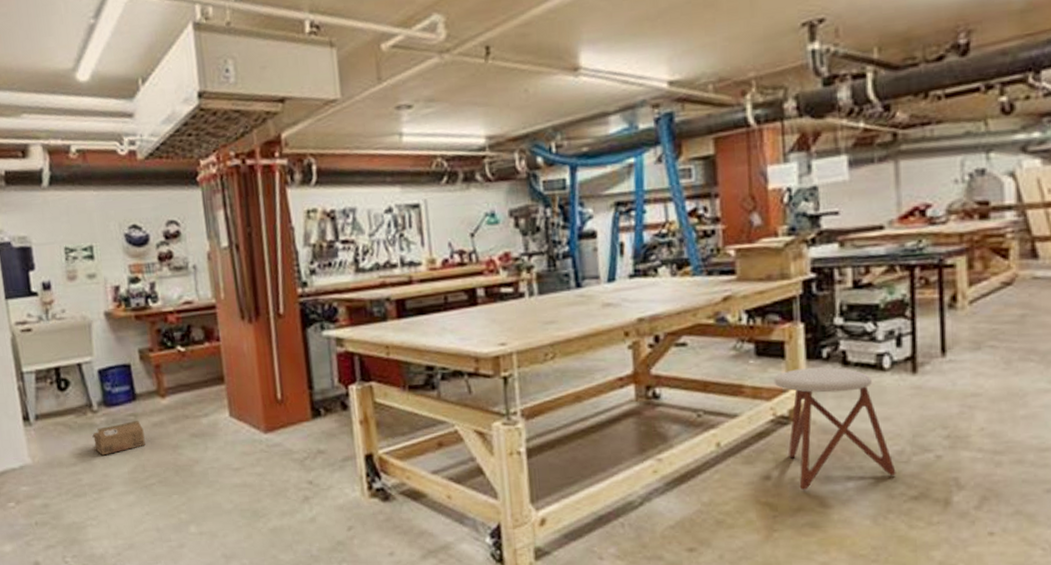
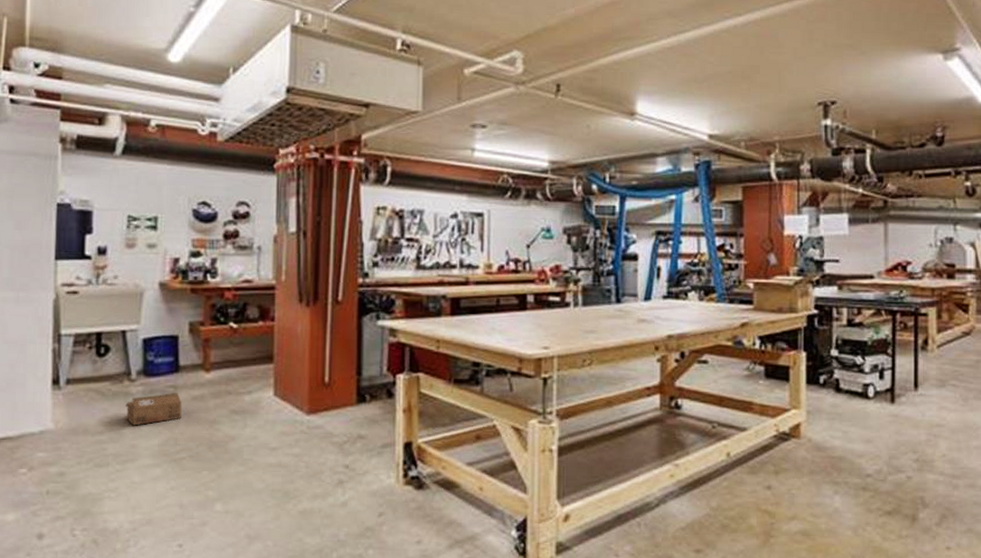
stool: present [774,367,896,491] -> none [778,392,875,501]

